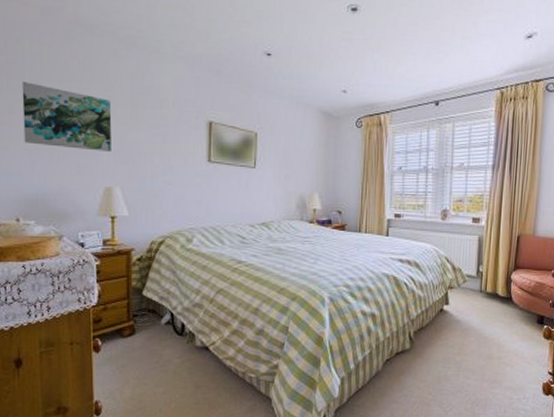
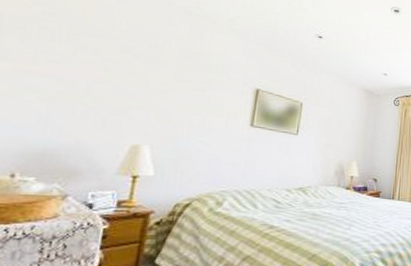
wall art: present [21,80,112,152] -> none [43,32,156,109]

